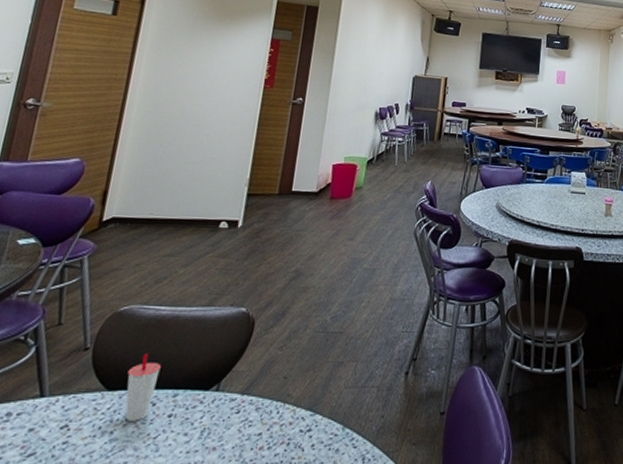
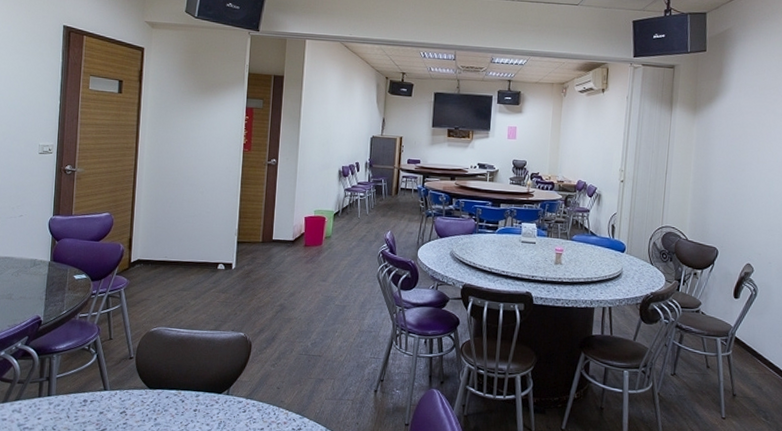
cup: present [125,353,161,421] -> none [162,363,185,412]

